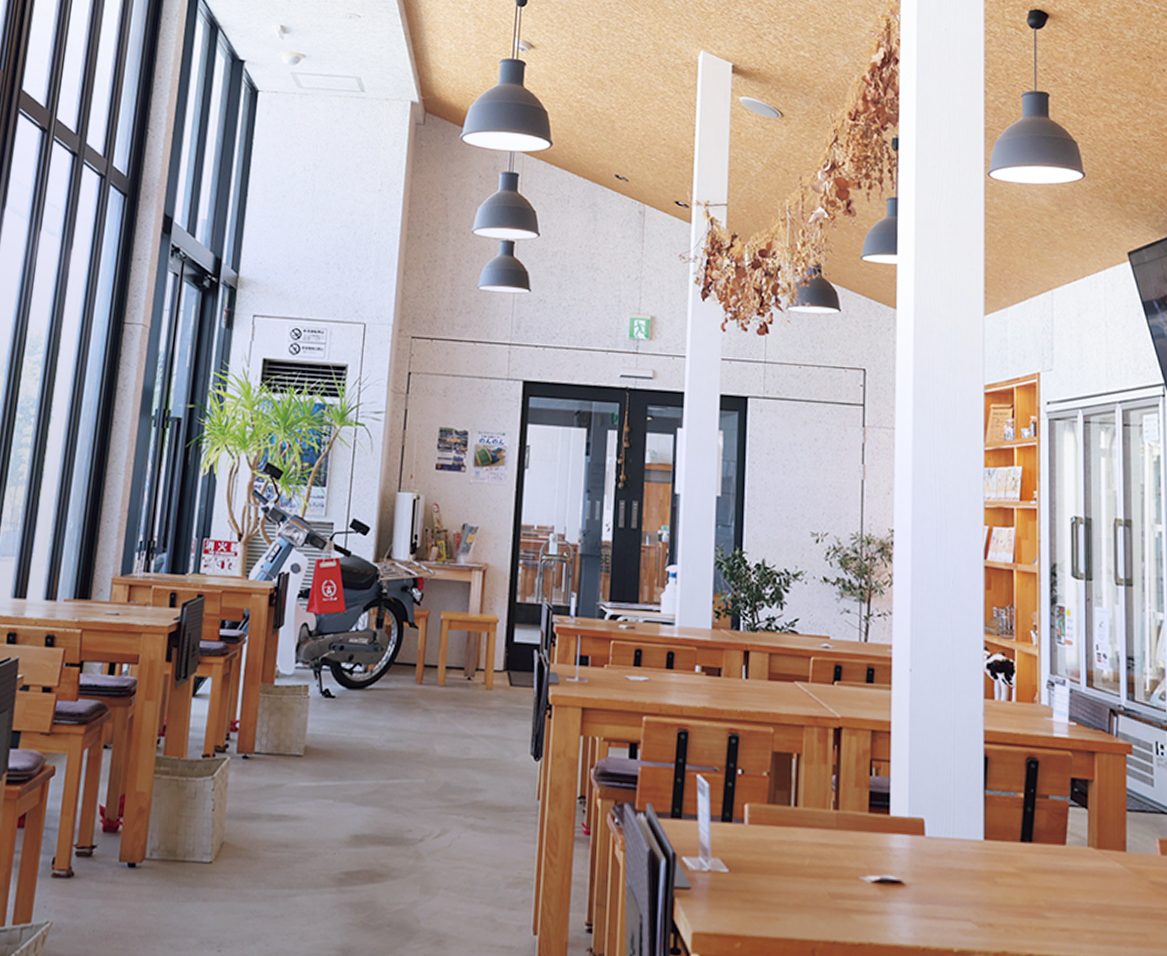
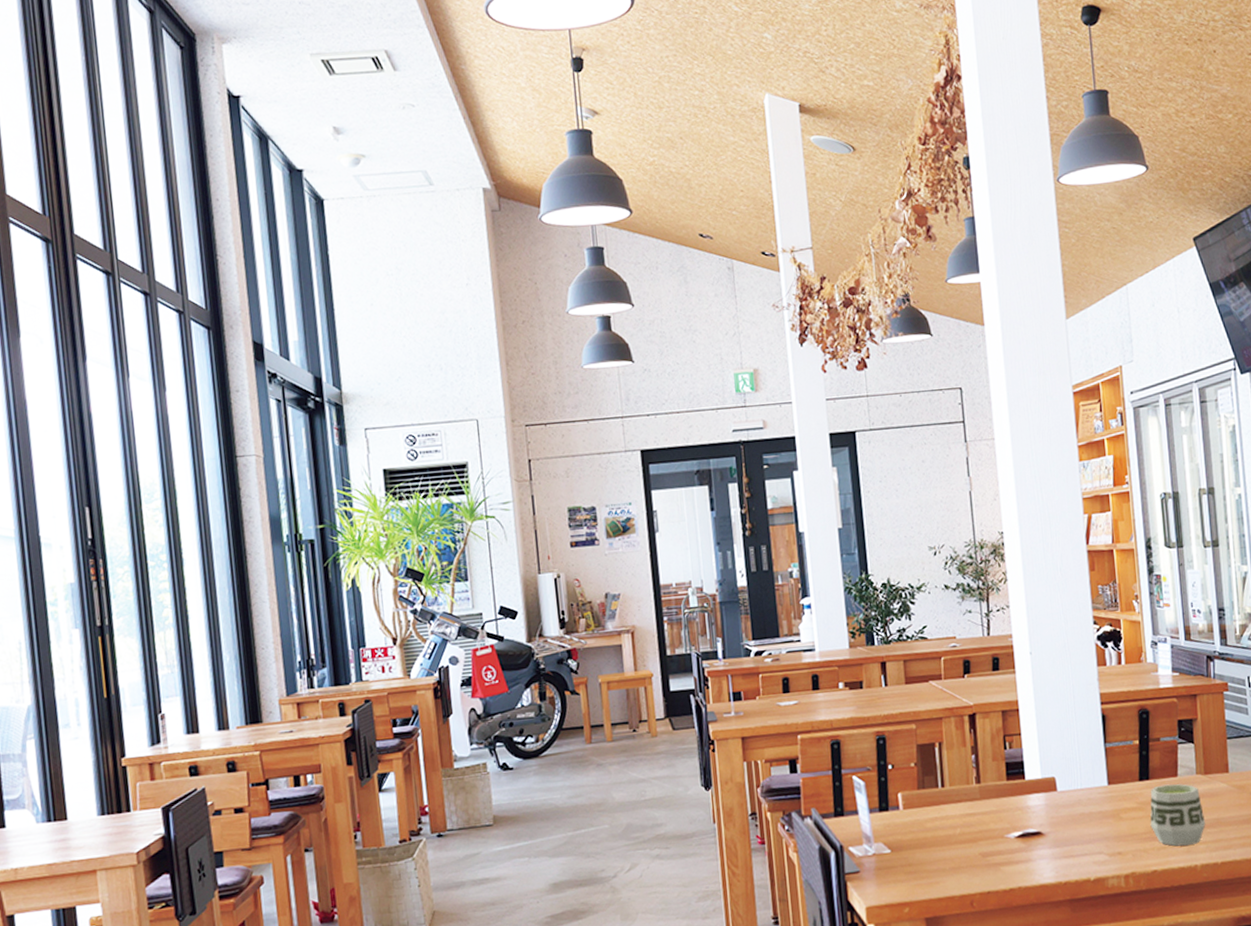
cup: none [1029,851,1095,931] -> present [1150,783,1206,846]

